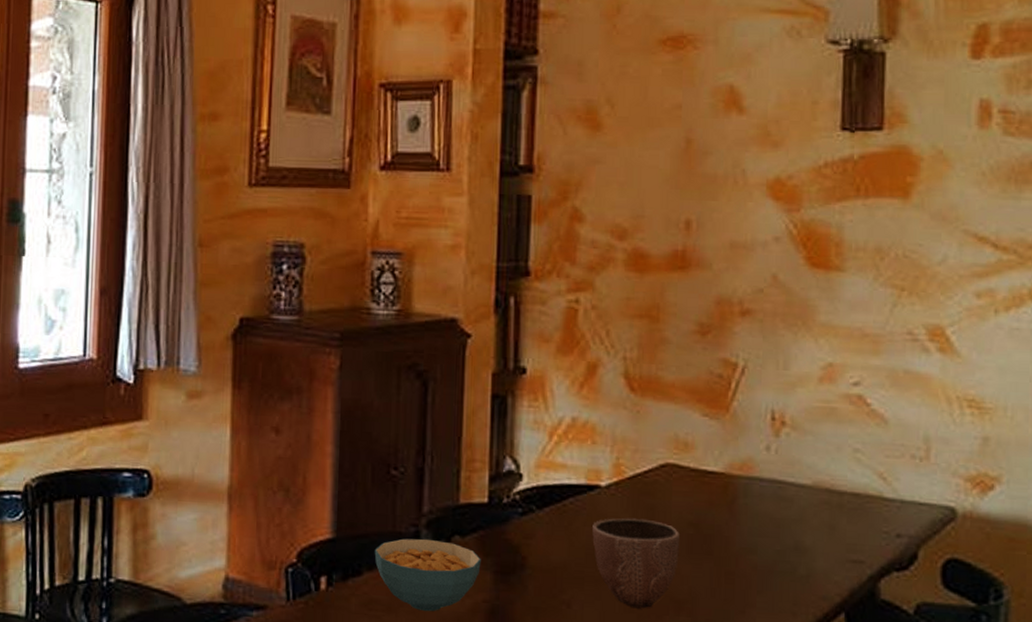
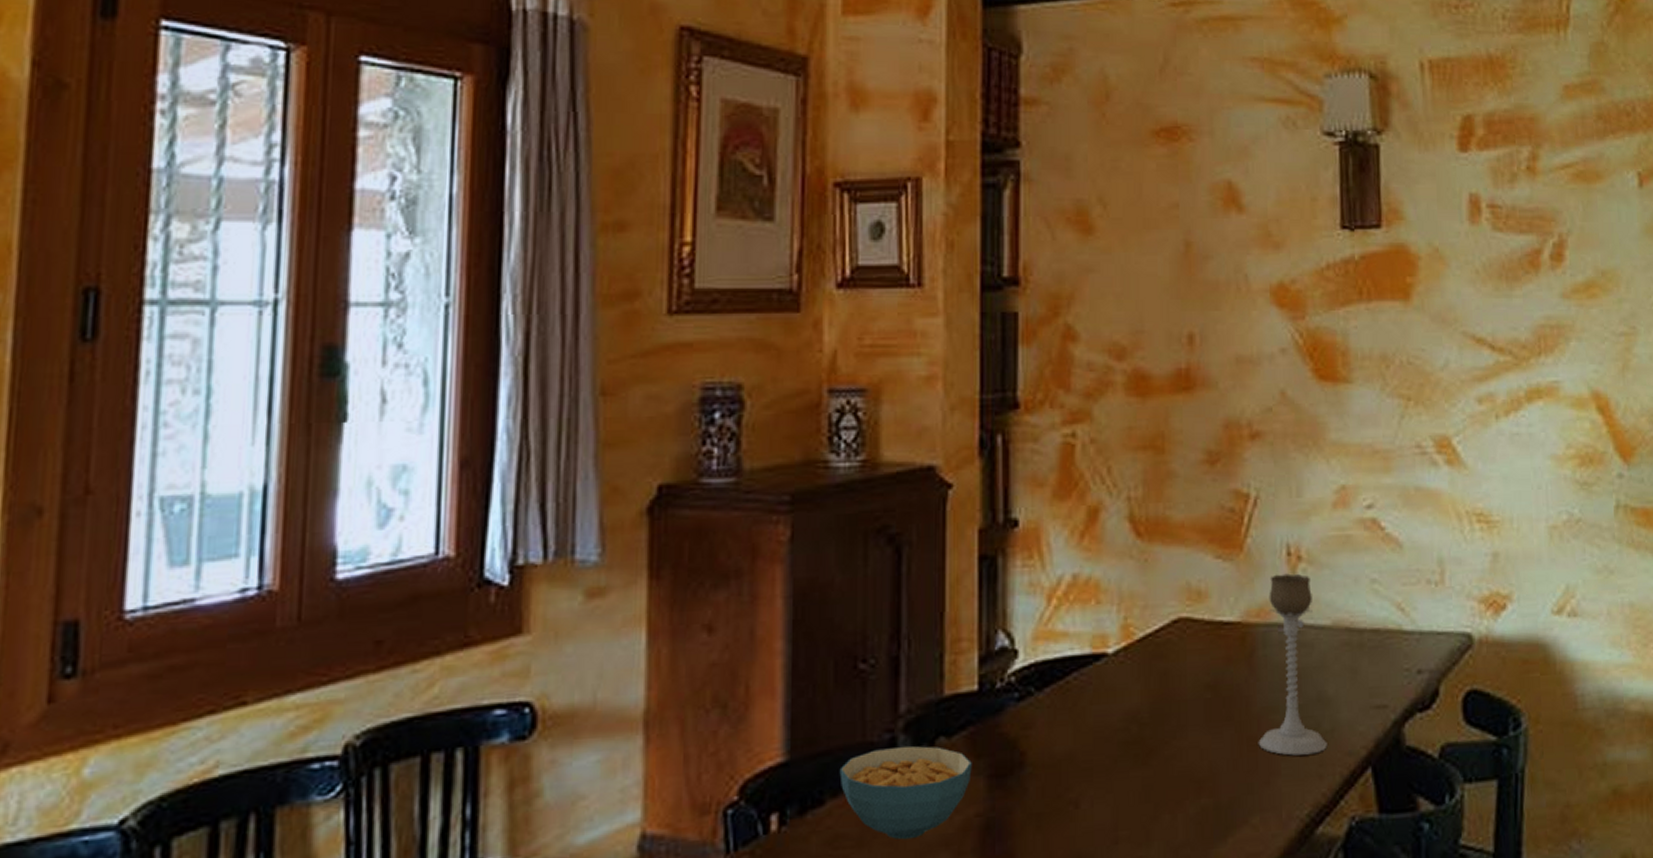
decorative bowl: present [592,517,679,609] -> none [1100,687,1197,796]
candle holder: none [735,435,802,594] -> present [1258,573,1327,756]

